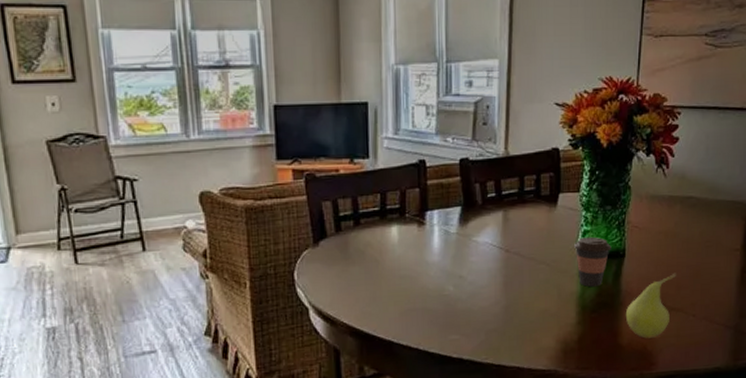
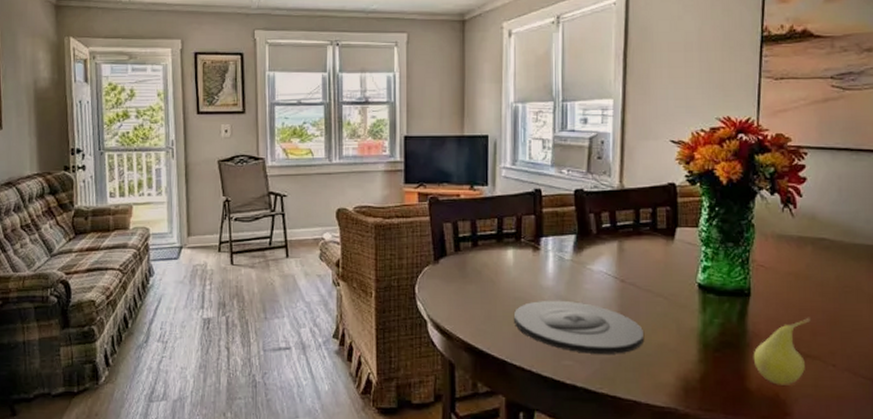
plate: none [399,275,528,327] -> present [513,300,645,354]
coffee cup: present [573,236,612,288] -> none [692,273,735,325]

